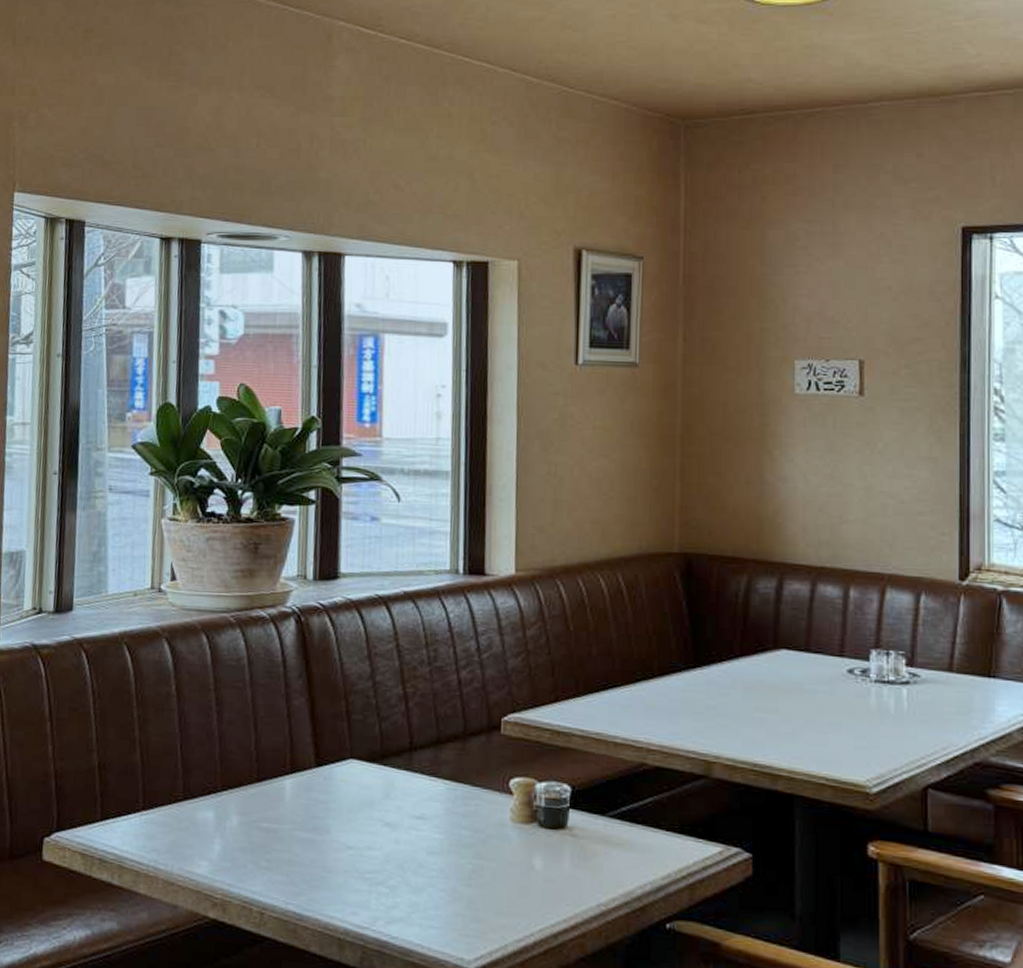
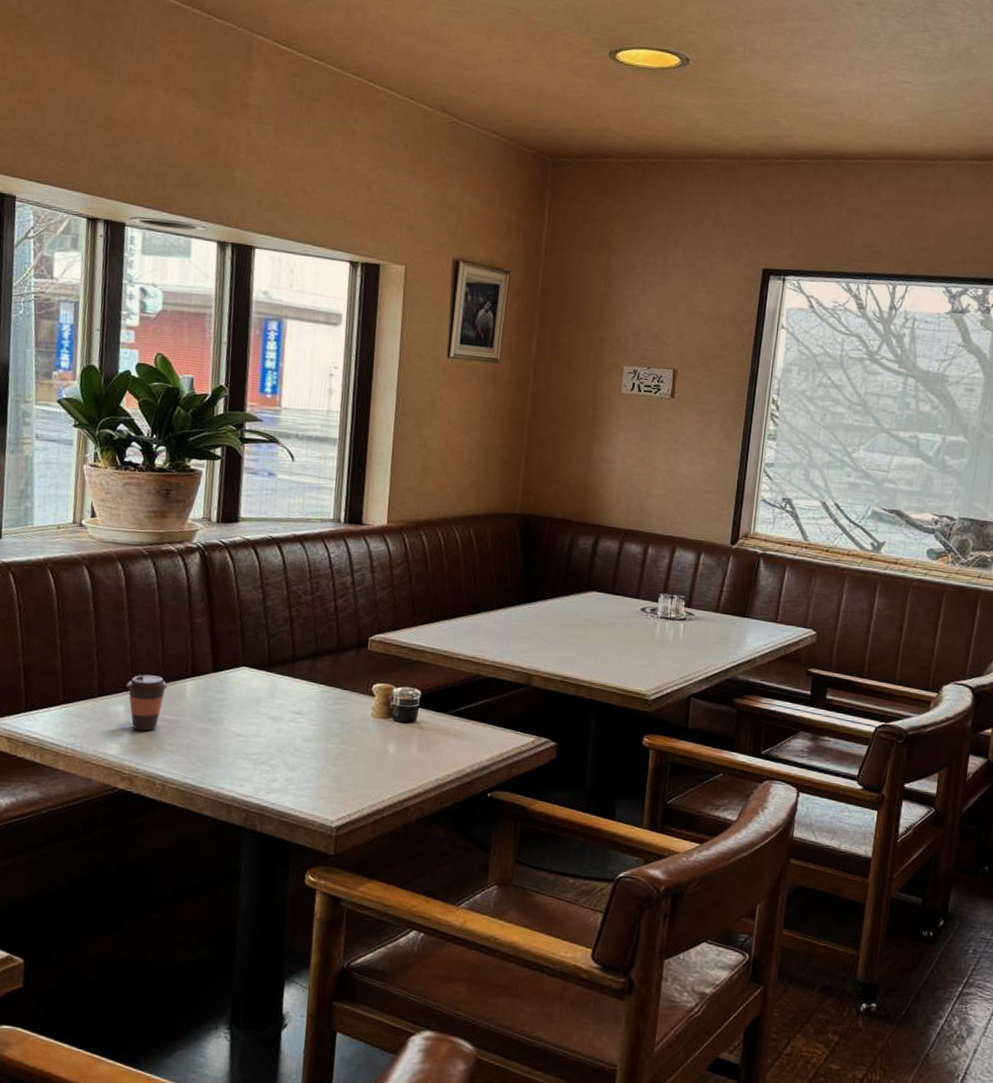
coffee cup: none [215,771,264,844] -> present [126,674,168,732]

